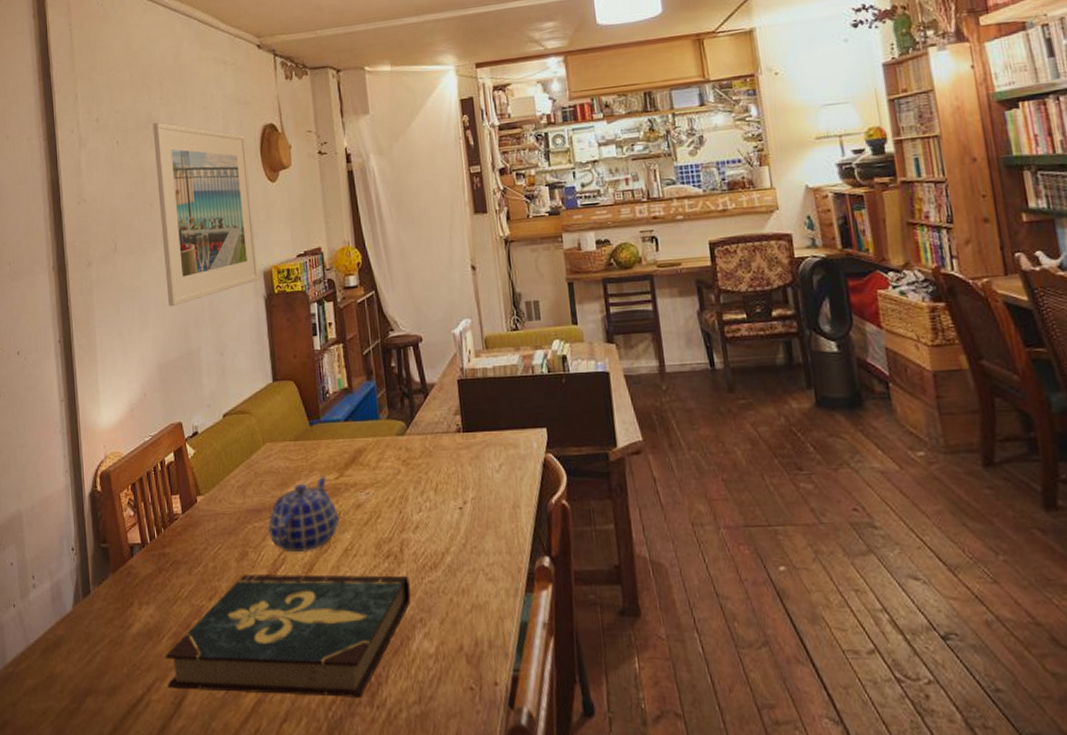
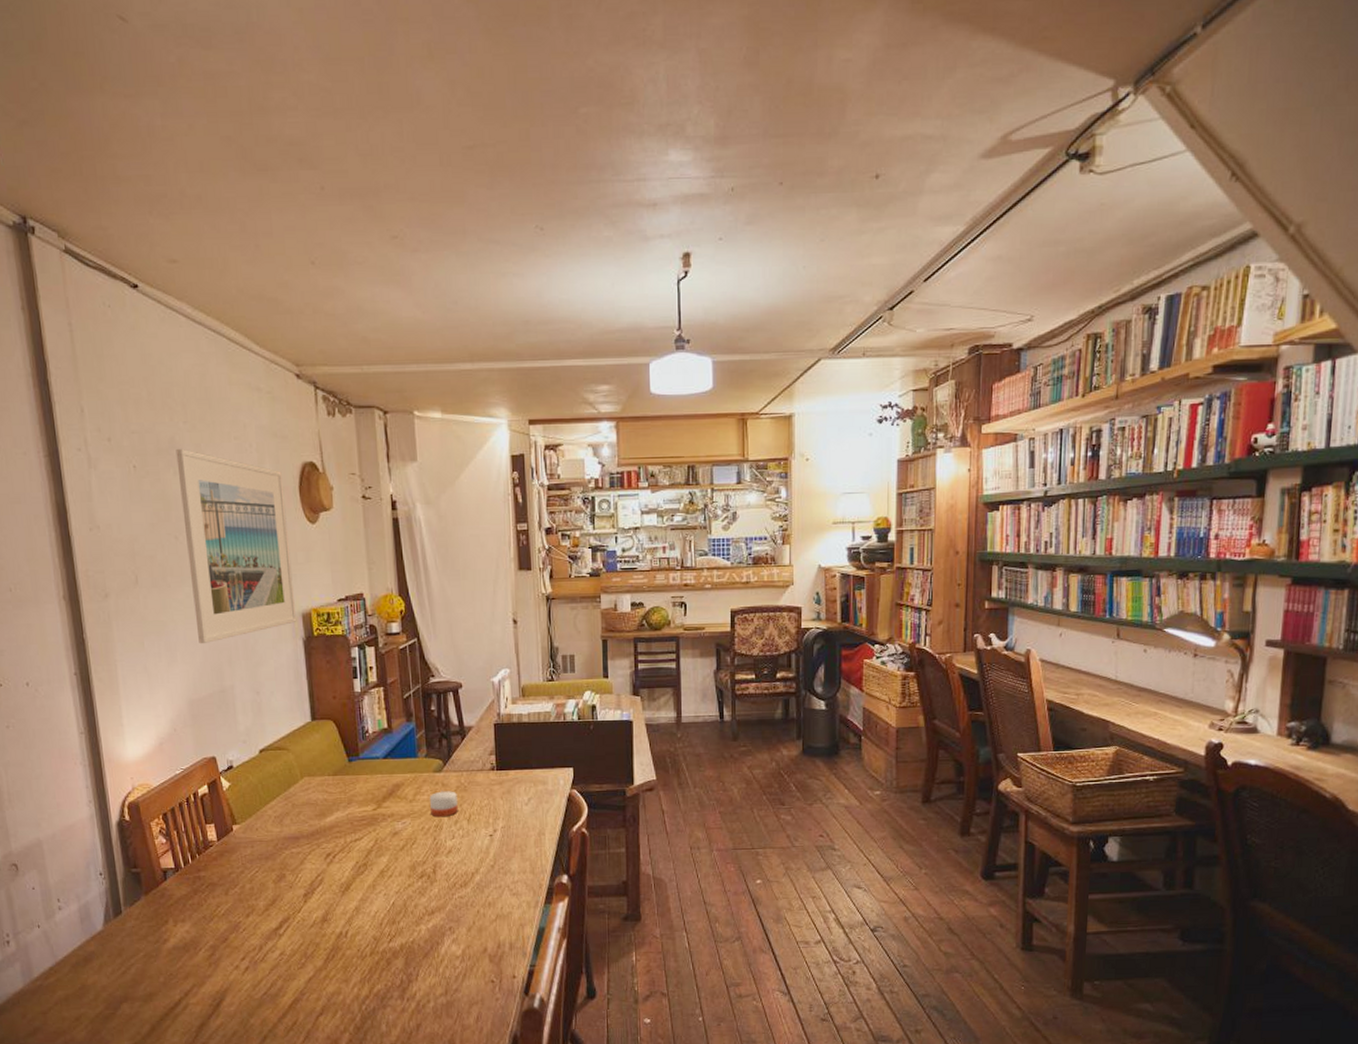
book: present [165,574,411,698] -> none [202,892,442,993]
teapot: present [268,475,340,553] -> none [306,807,376,875]
candle: none [392,456,424,487] -> present [429,791,458,817]

